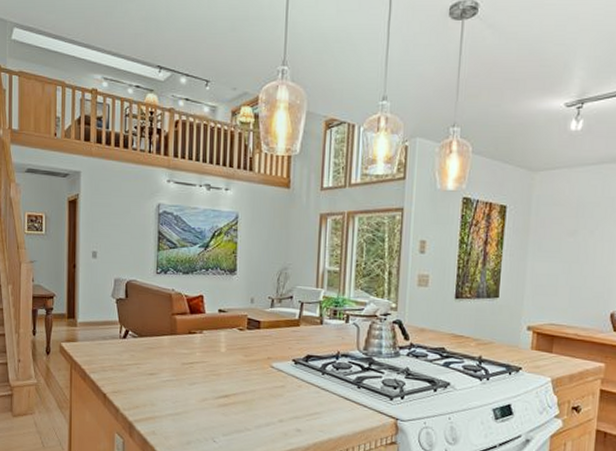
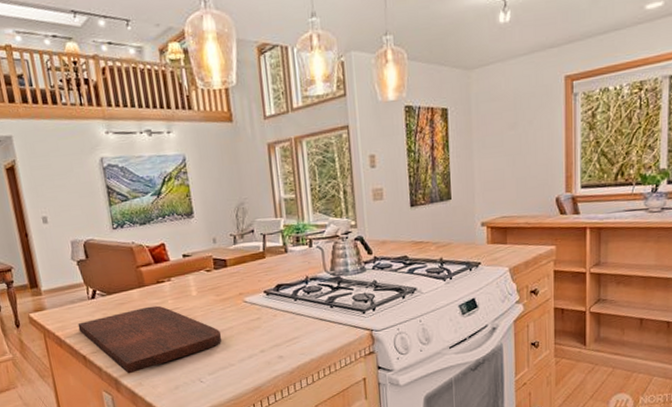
cutting board: none [104,355,243,420] -> present [77,305,222,374]

